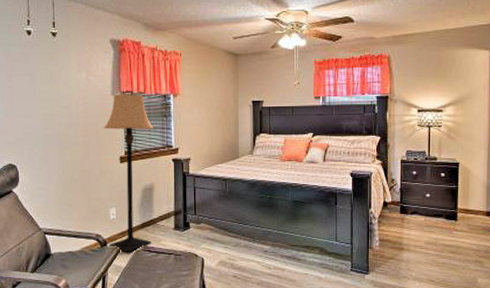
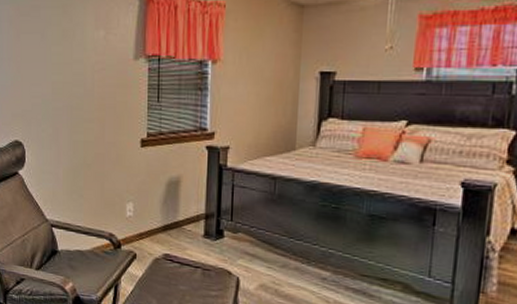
lamp: present [103,94,153,253] -> none [122,59,184,260]

